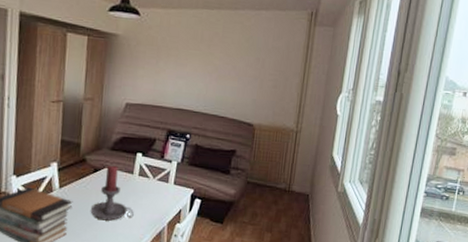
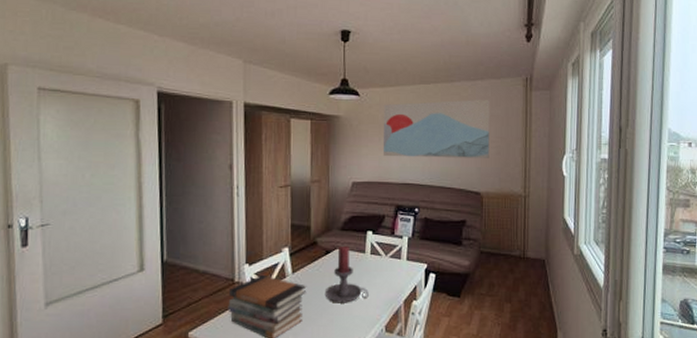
wall art: none [159,26,272,91] -> present [382,99,489,158]

